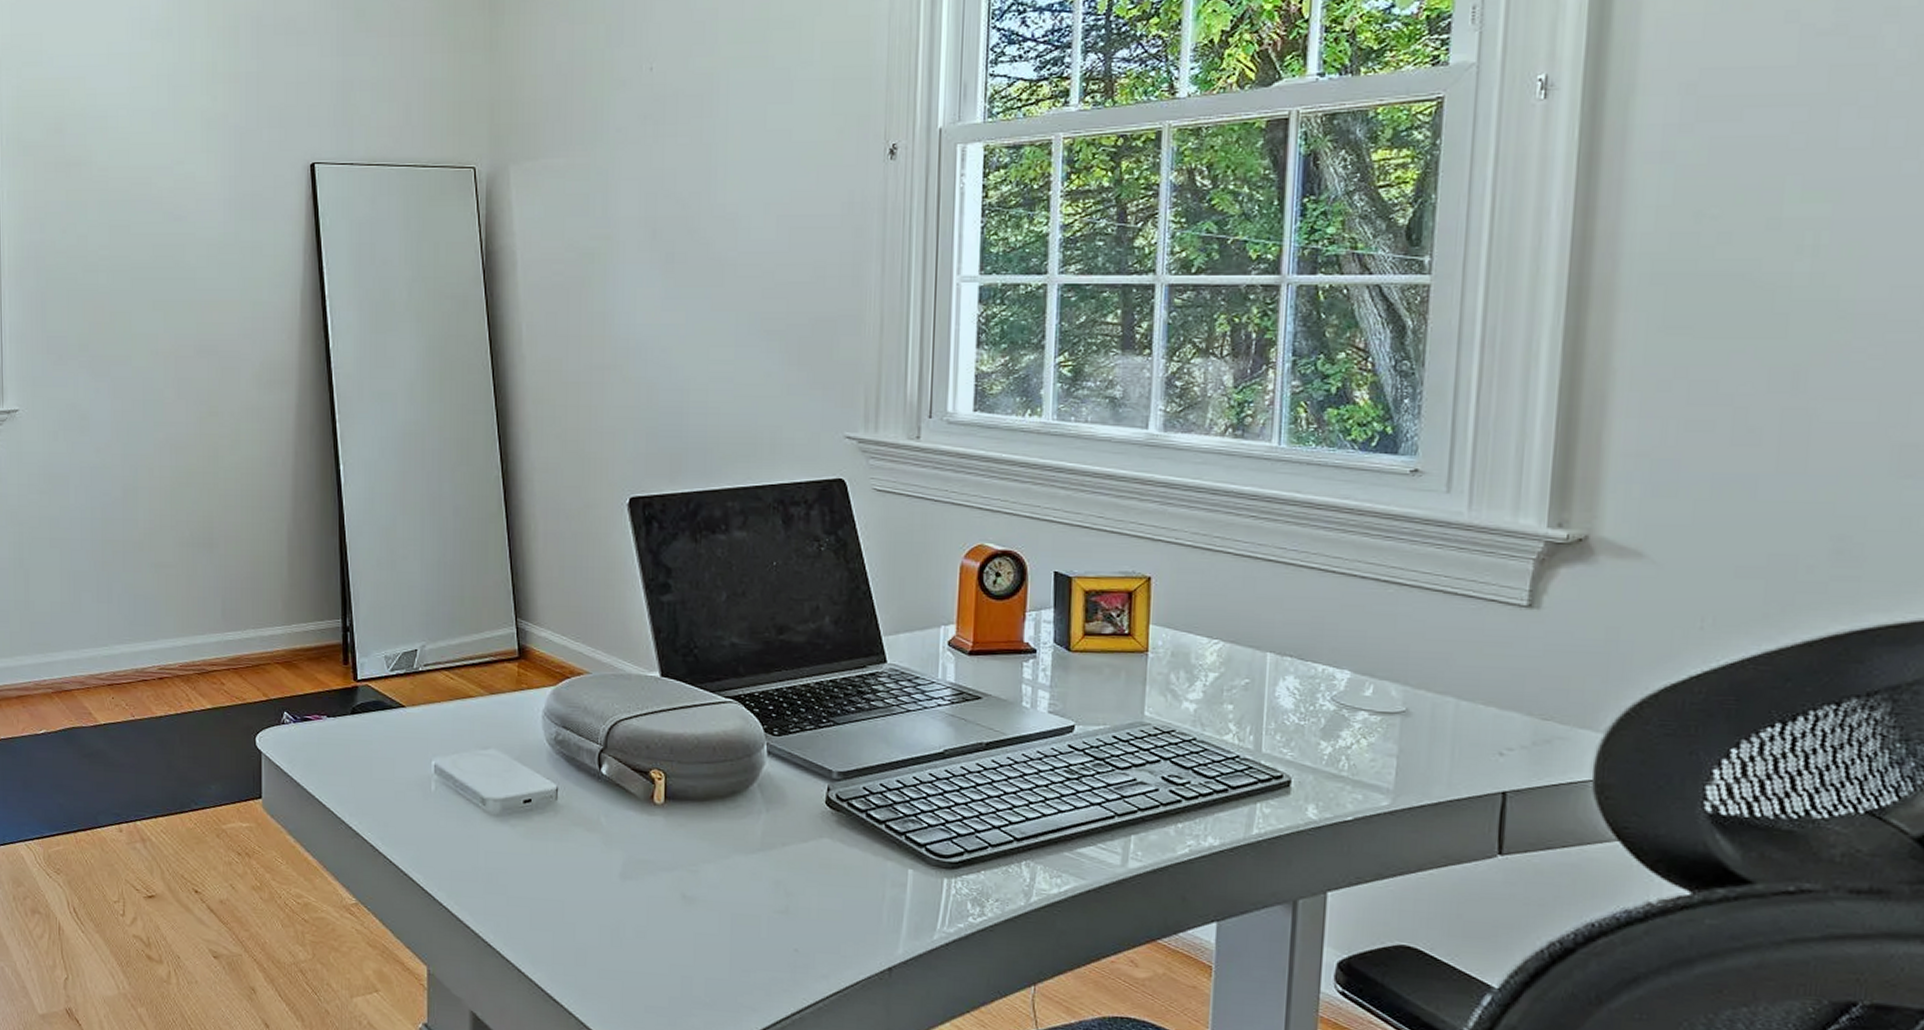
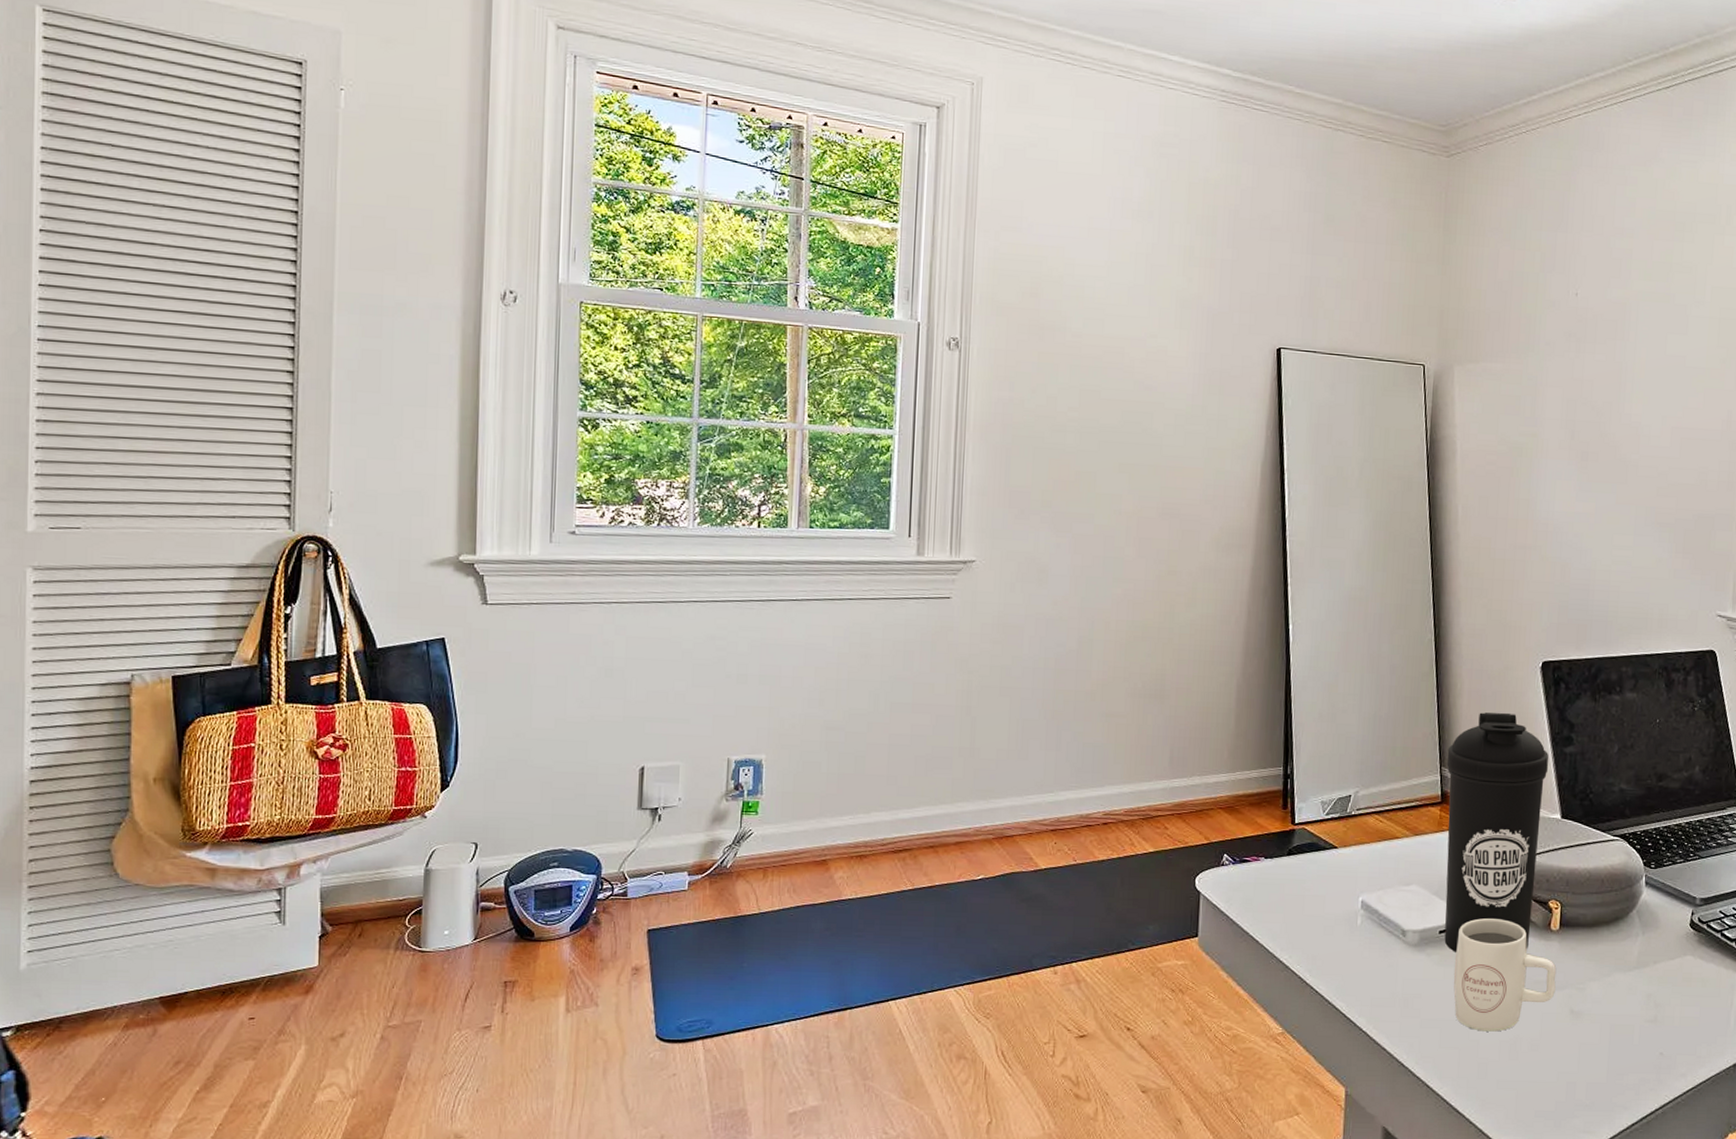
water bottle: none [523,556,642,825] -> present [1444,712,1548,952]
mug: none [542,787,663,915] -> present [1453,918,1557,1032]

